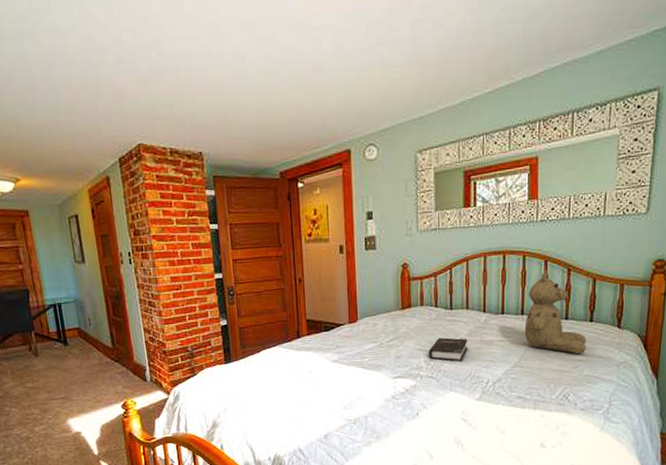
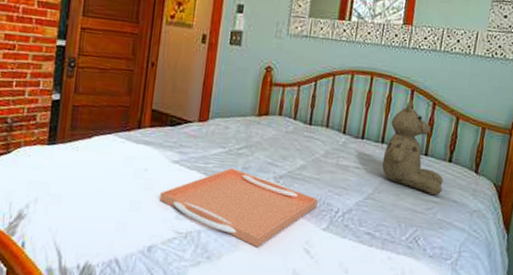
serving tray: none [327,358,468,423] -> present [160,167,318,248]
hardback book: present [428,337,468,362] -> none [279,154,323,185]

